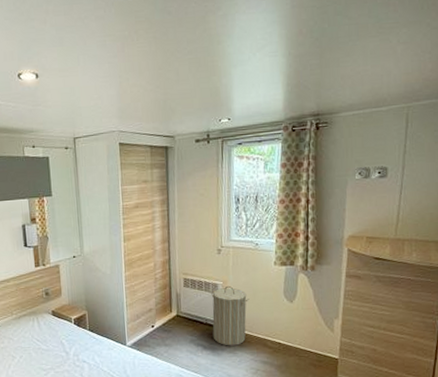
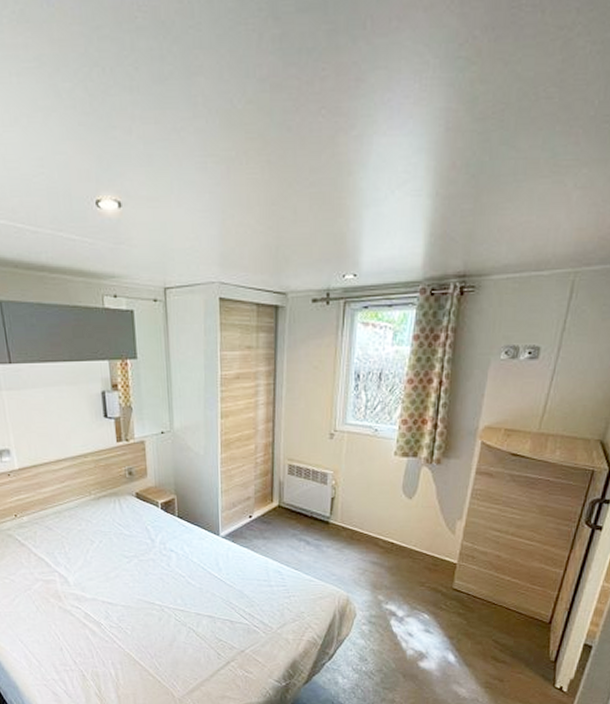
laundry hamper: present [211,285,250,346] -> none [318,476,363,543]

